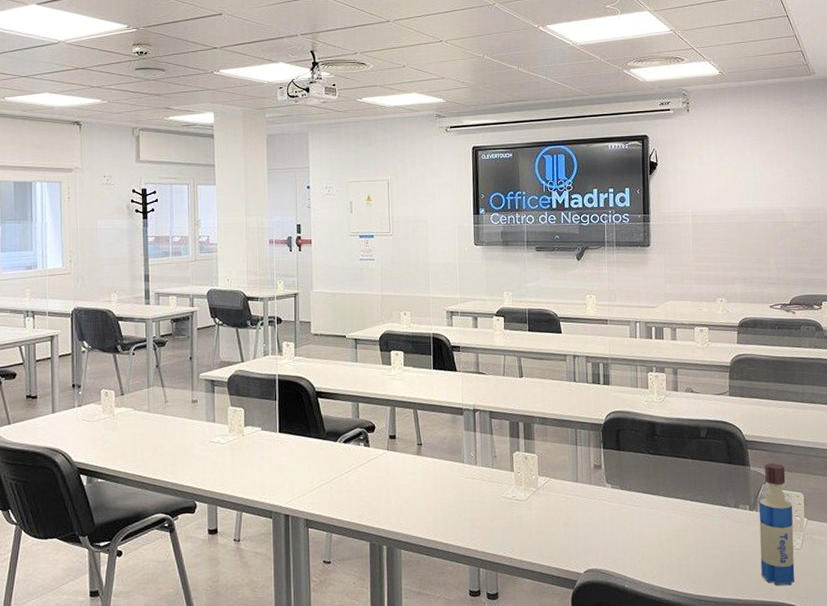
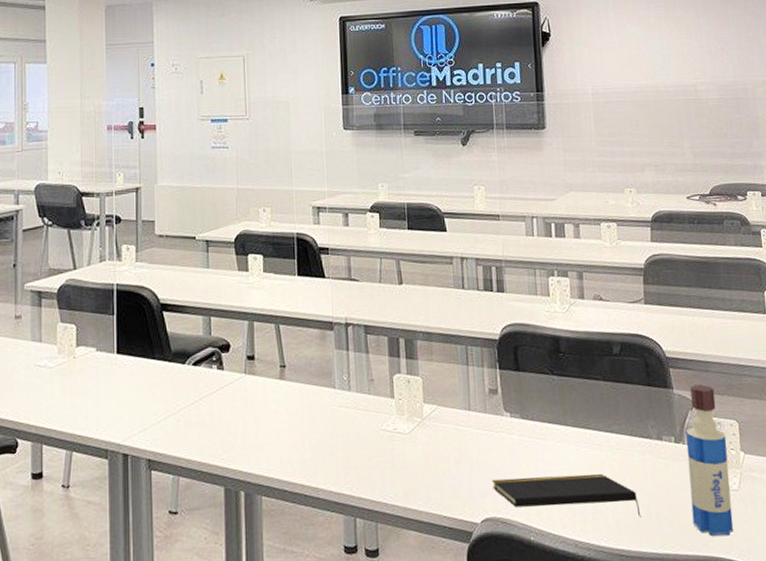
notepad: none [594,535,718,570] -> present [492,474,641,517]

